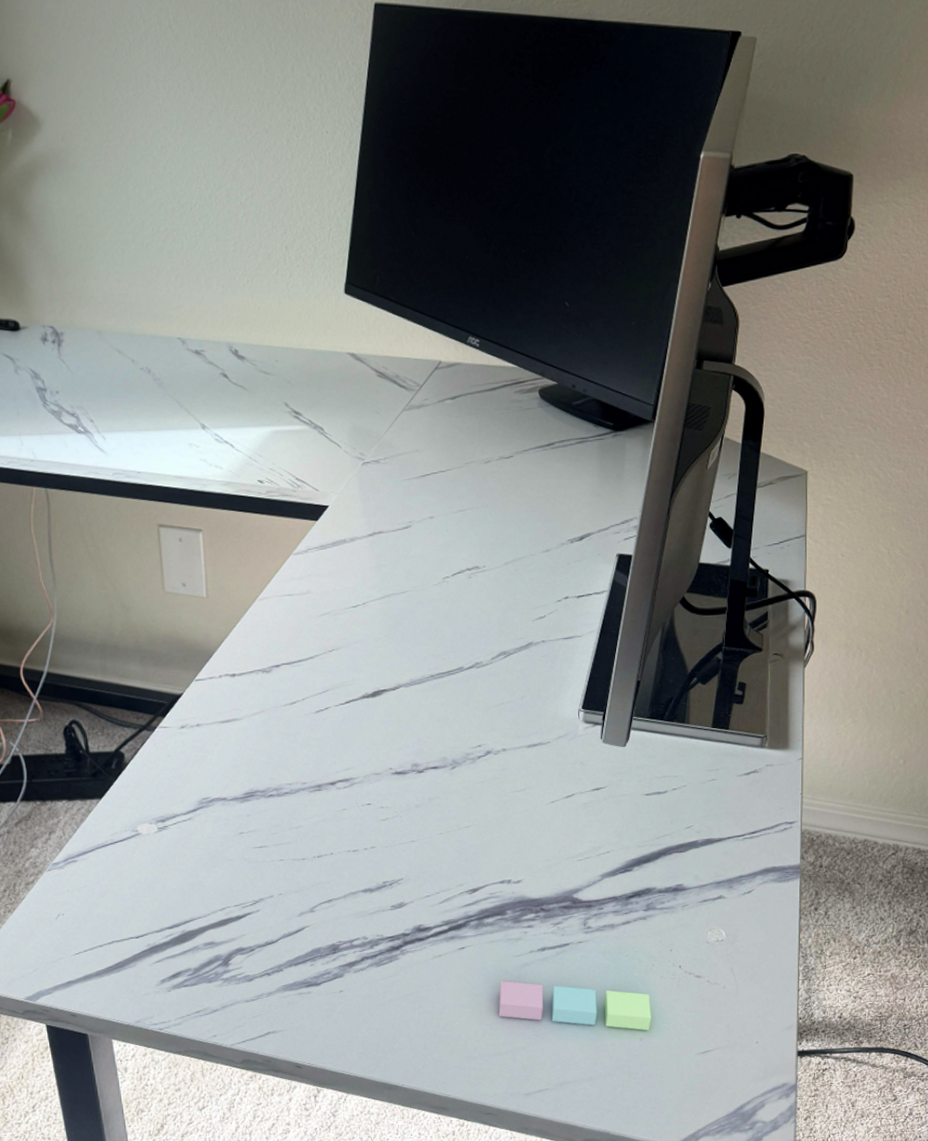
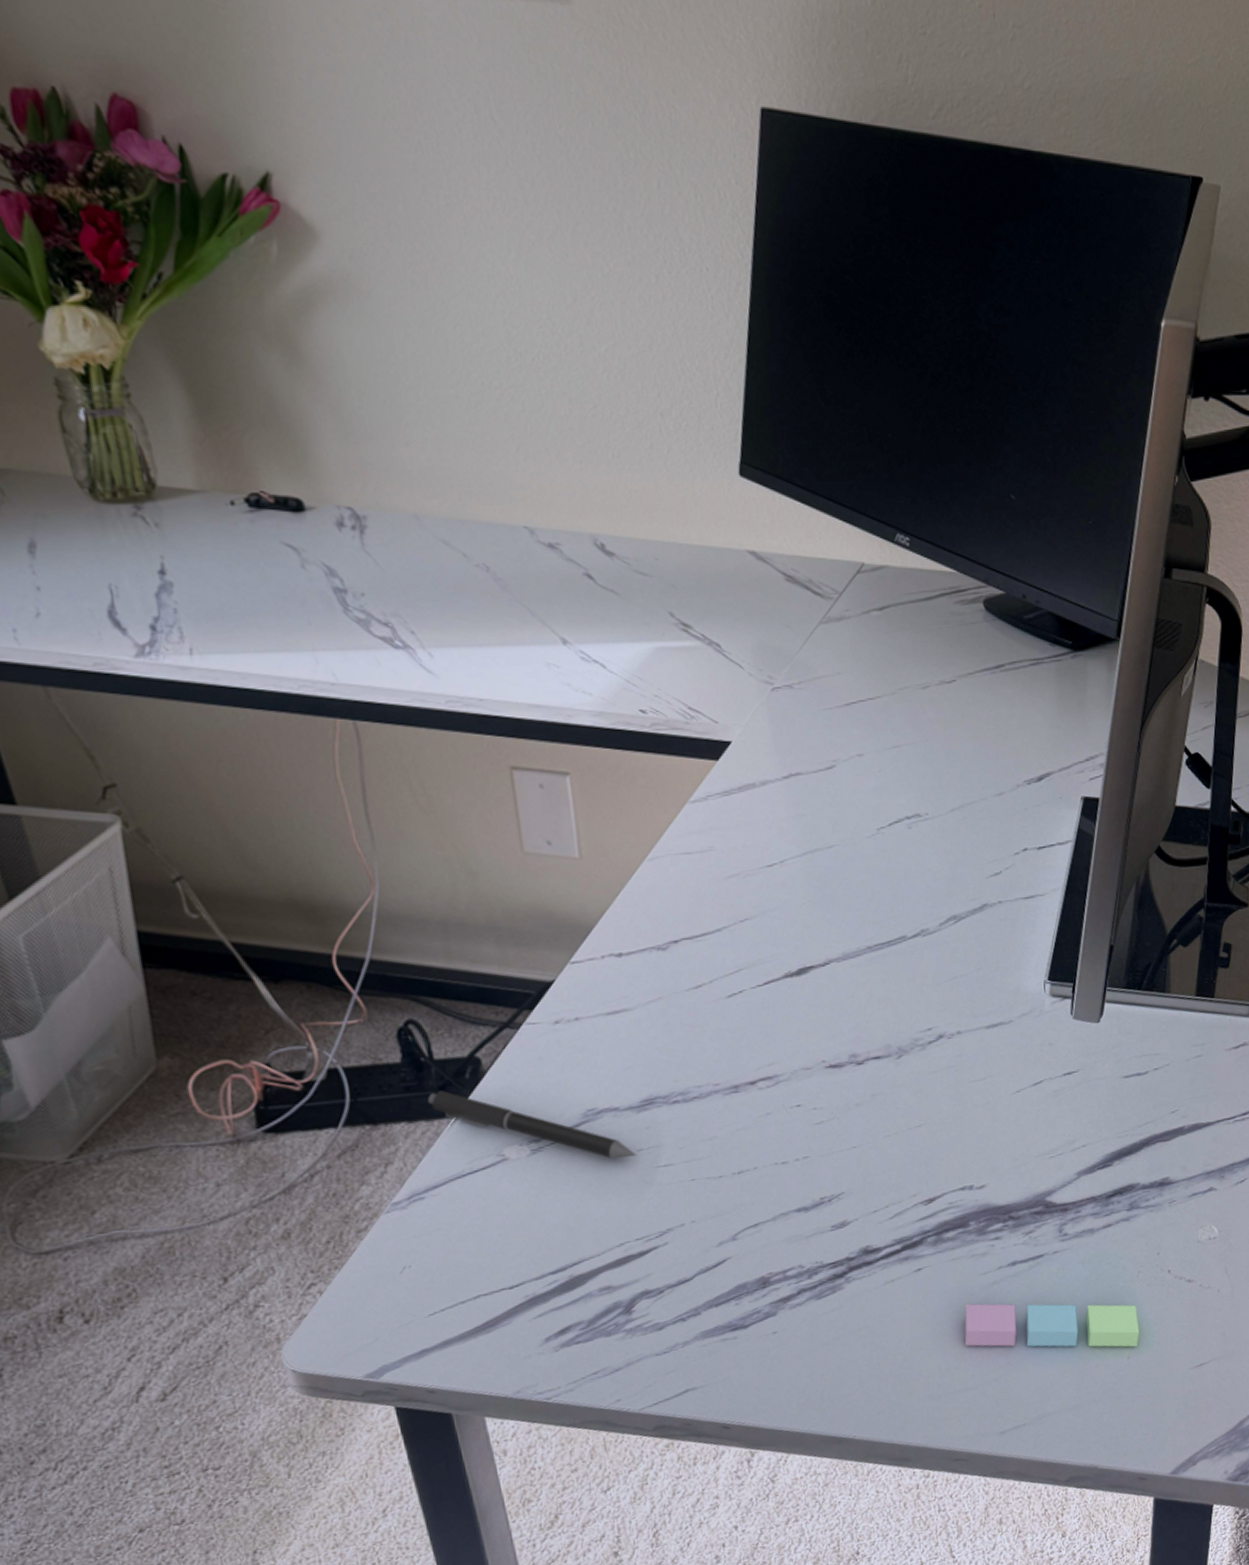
pen: none [83,777,239,840] -> present [427,1090,638,1160]

